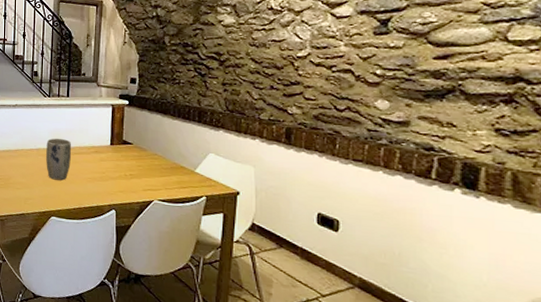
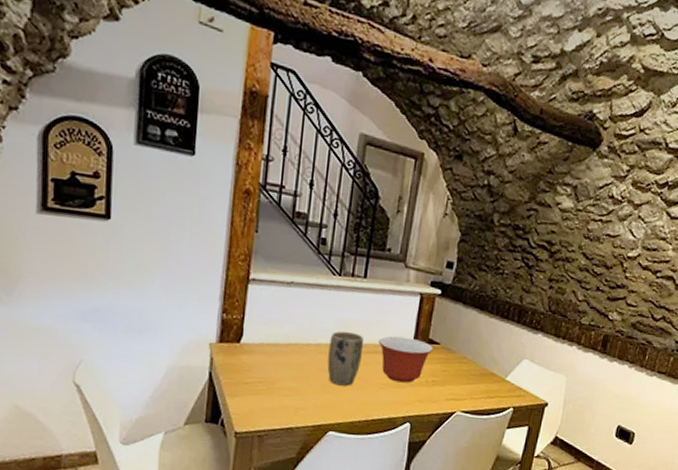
mixing bowl: none [82,139,128,177] -> present [378,336,434,383]

